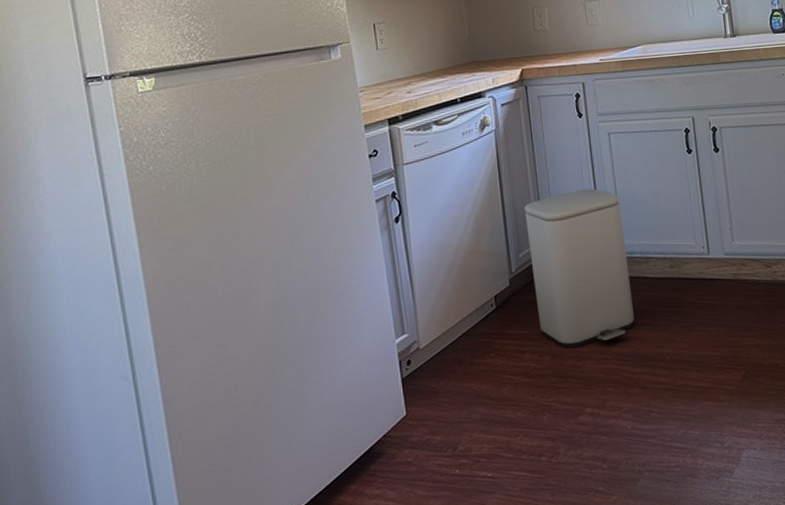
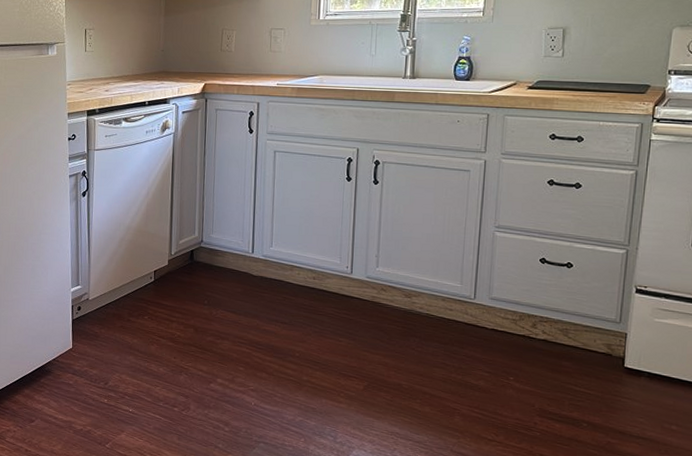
pedal bin: present [524,188,635,348] -> none [188,196,276,328]

